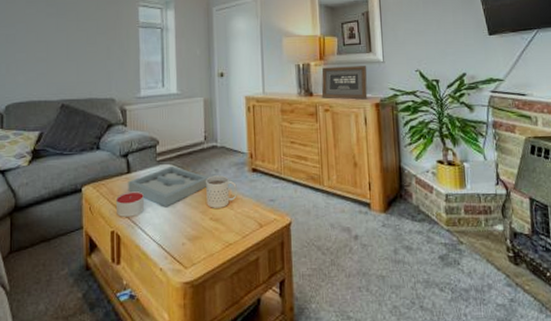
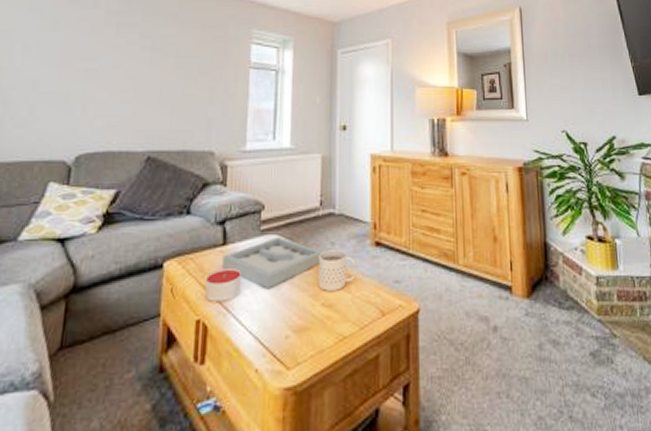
picture frame: present [321,66,368,100] -> none [458,123,510,163]

